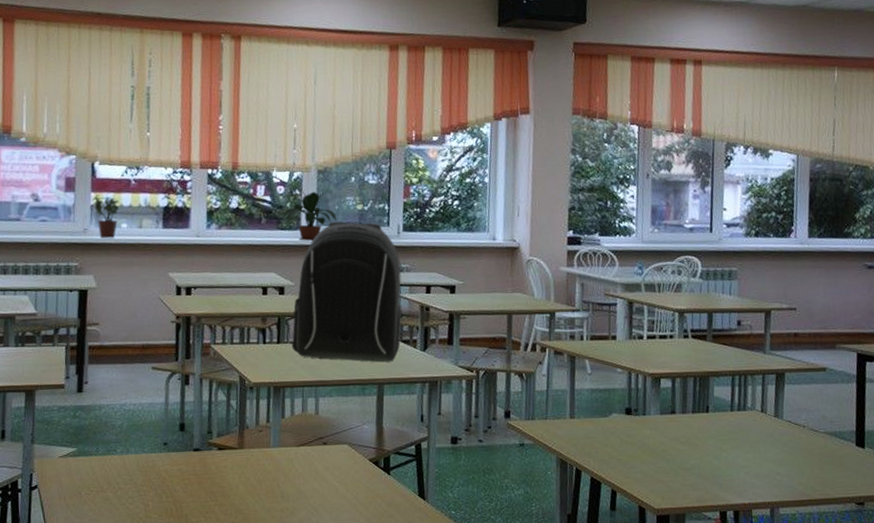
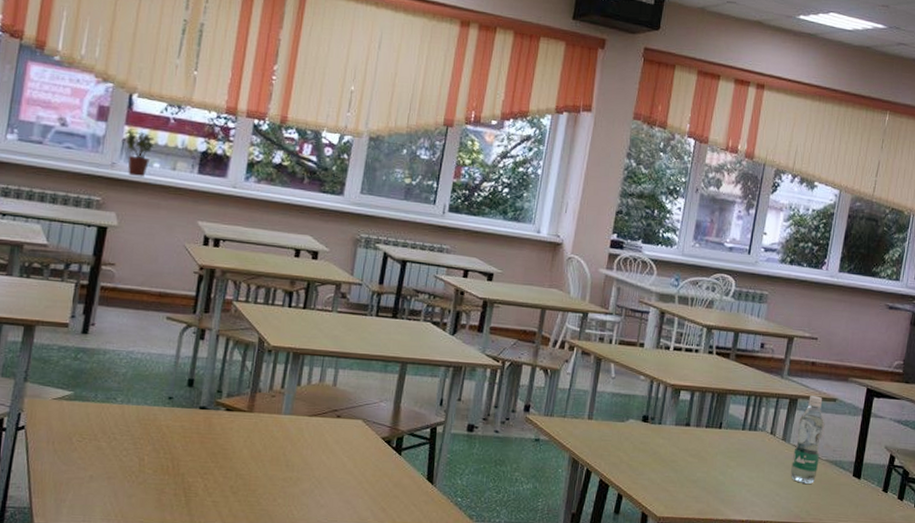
potted plant: present [282,188,337,242] -> none [325,153,383,209]
backpack: present [291,221,403,362] -> none [317,191,441,341]
bottle: none [788,367,818,459] -> present [791,396,825,484]

